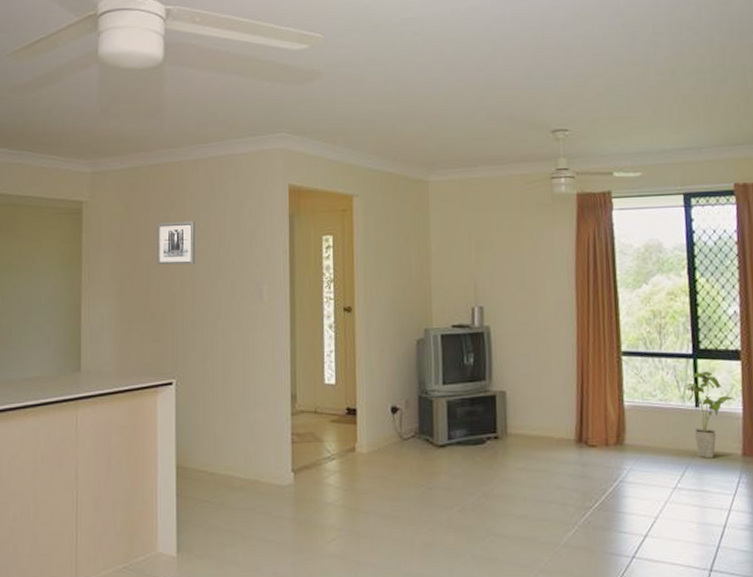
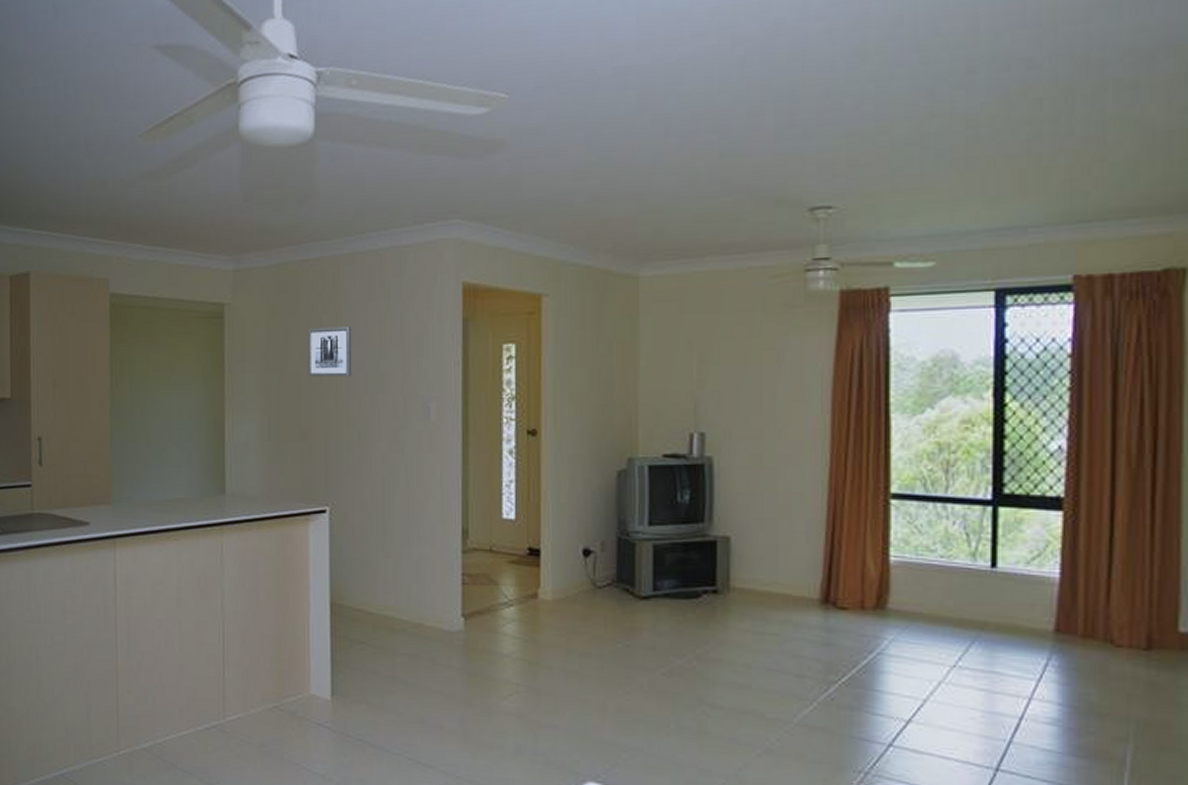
house plant: present [685,371,736,458] -> none [977,523,1052,633]

